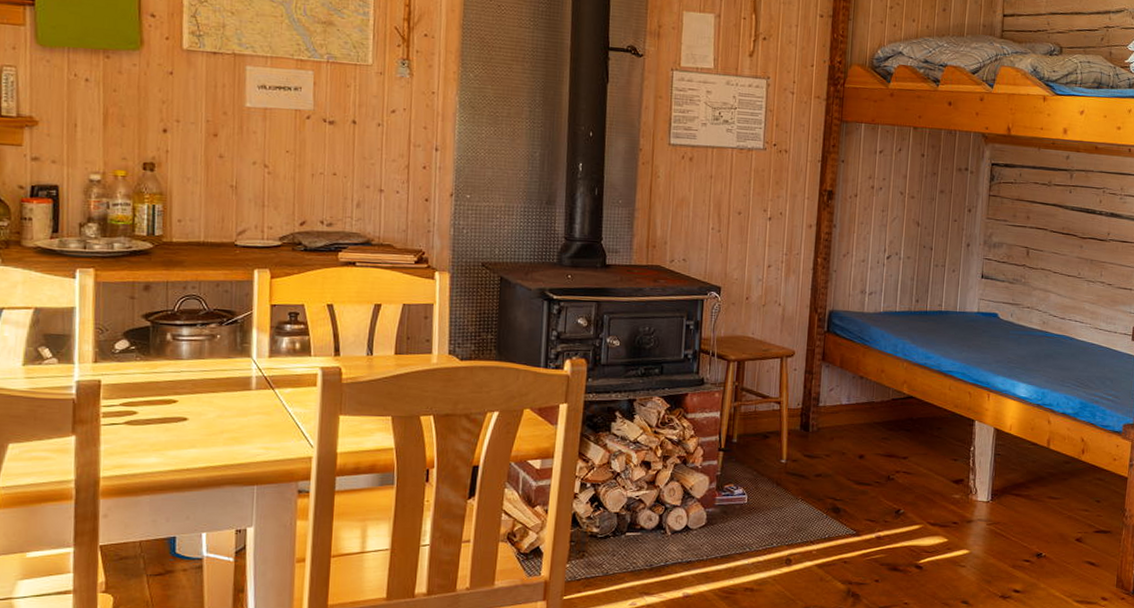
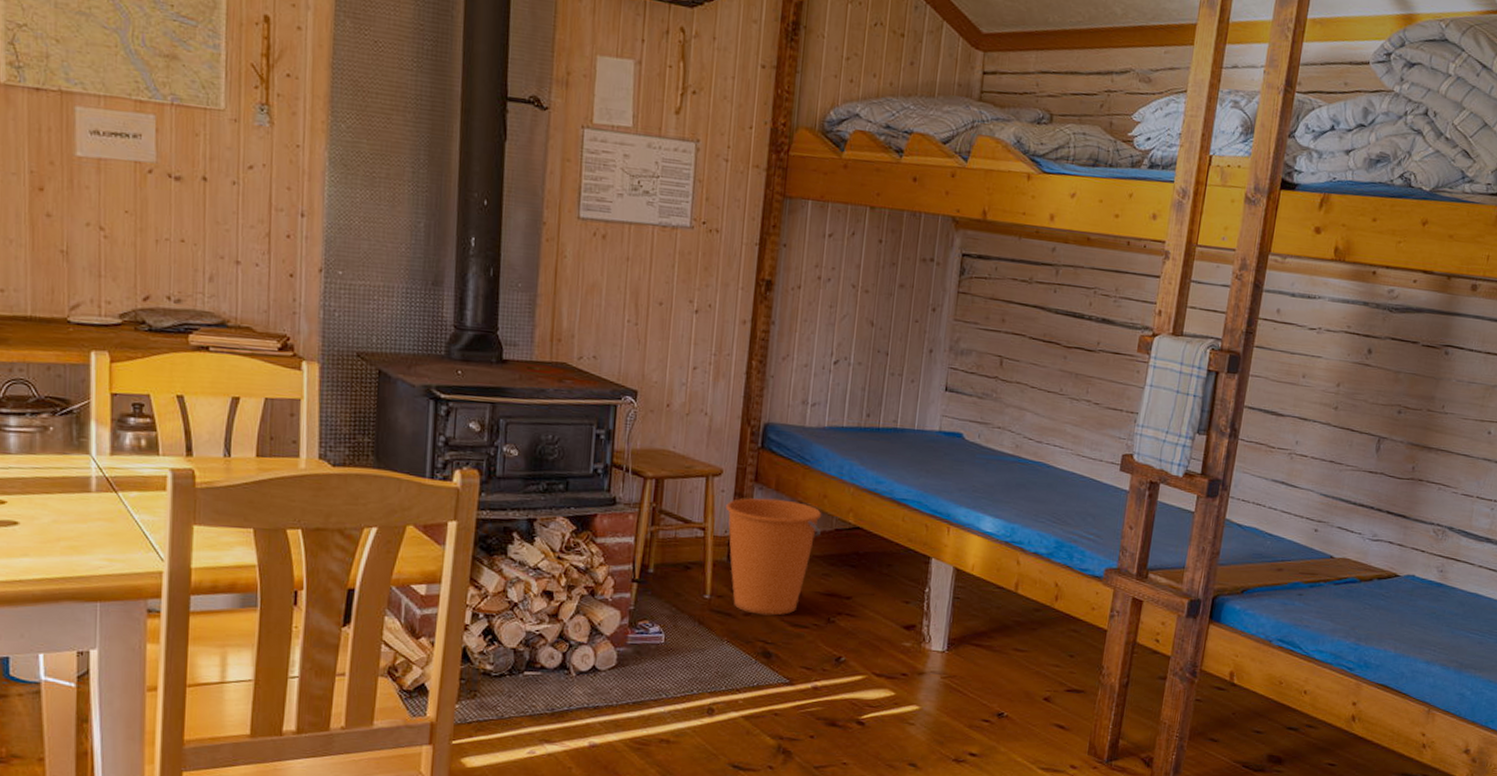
bucket: none [798,374,880,476] -> present [726,498,822,616]

